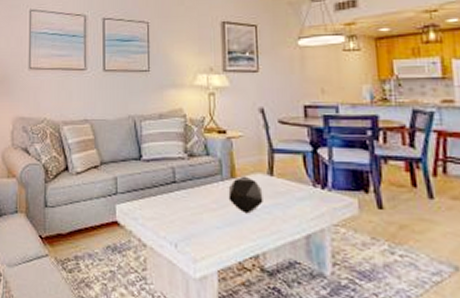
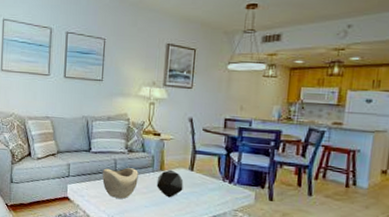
decorative bowl: none [159,177,204,219] -> present [102,168,139,199]

